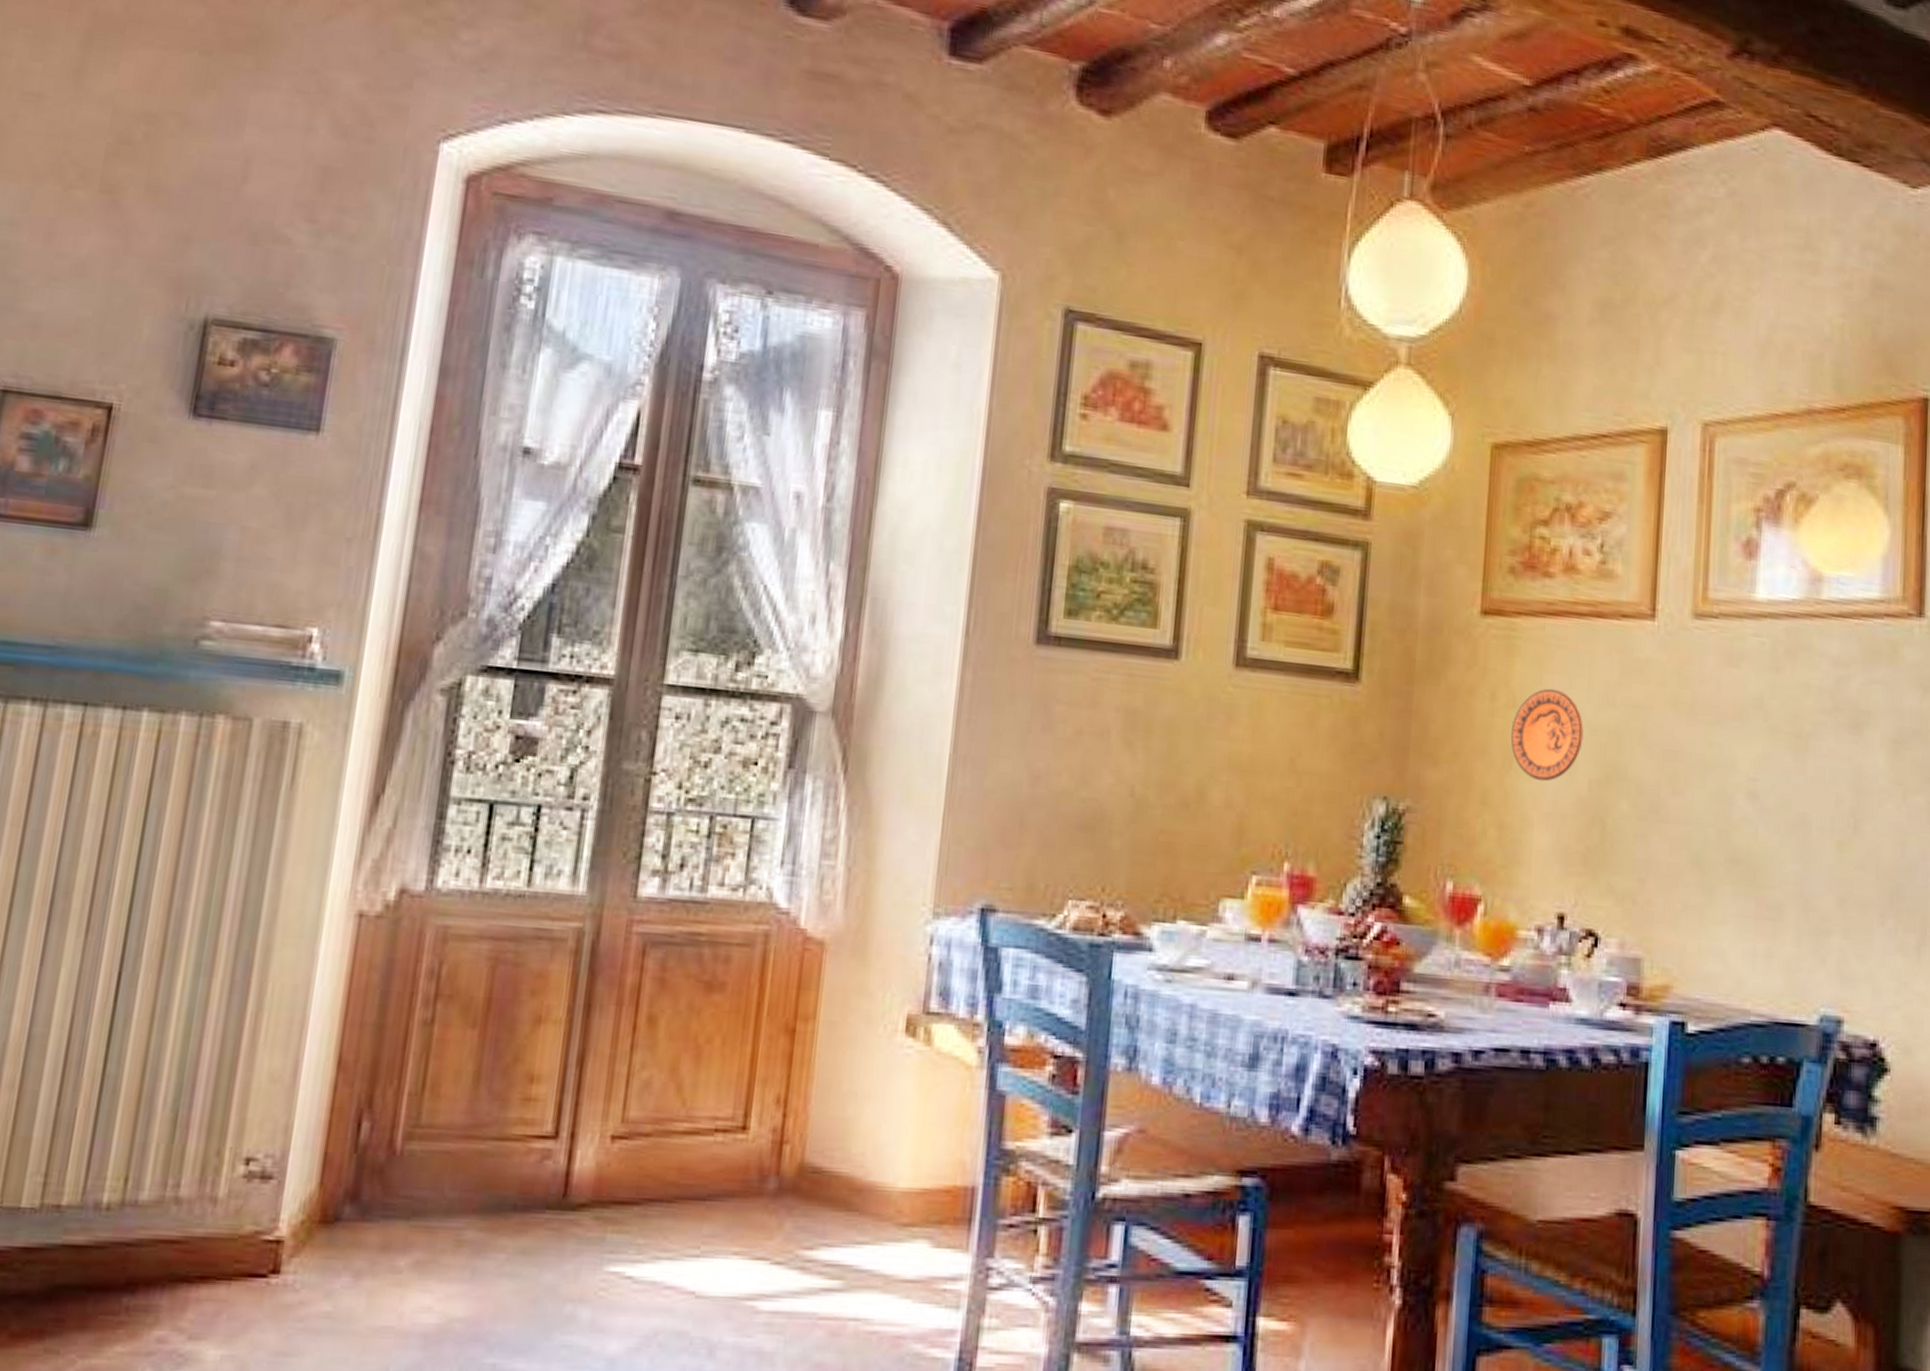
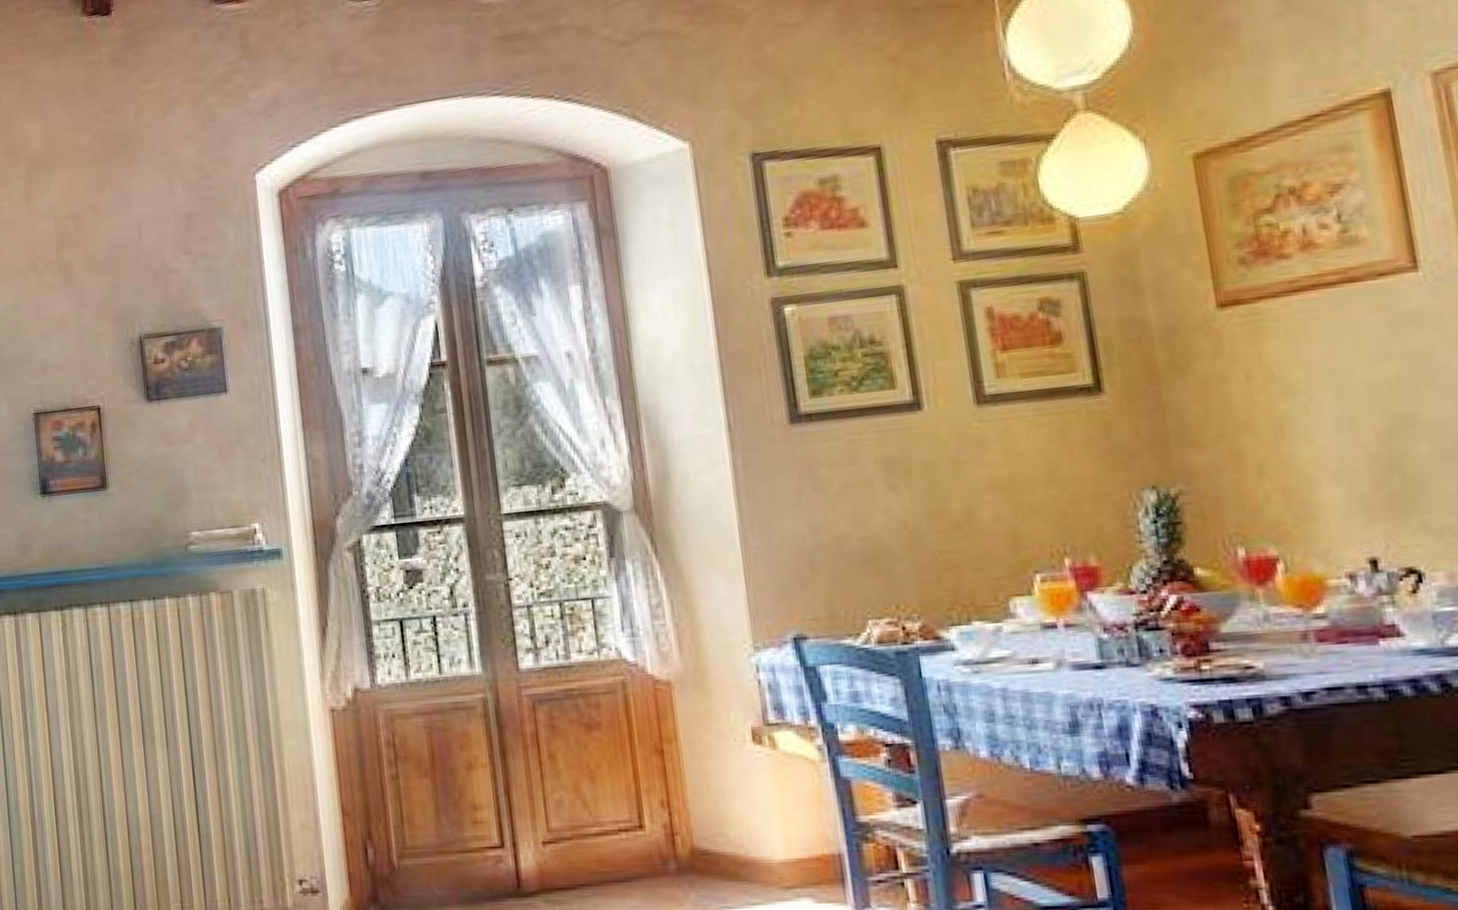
decorative plate: present [1510,688,1584,782] -> none [1275,357,1361,444]

